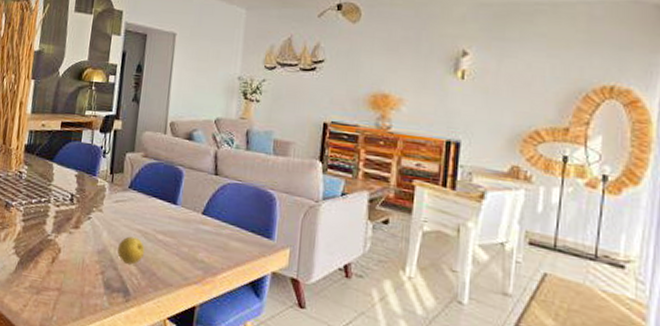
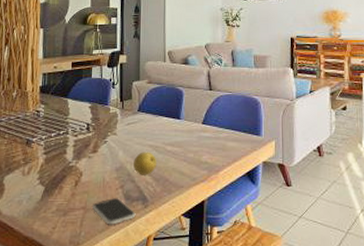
smartphone: none [68,283,115,315] -> present [93,198,136,225]

